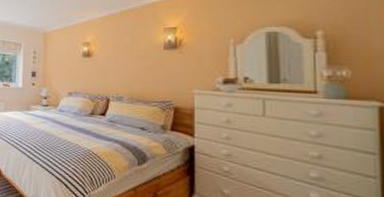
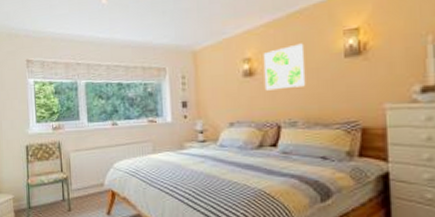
wall art: none [99,35,133,70] -> present [263,43,306,91]

